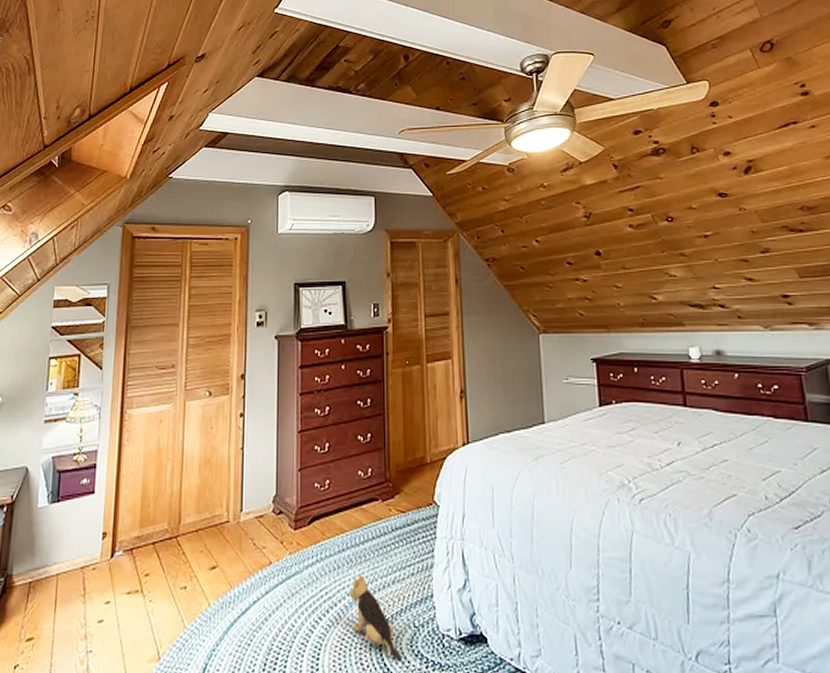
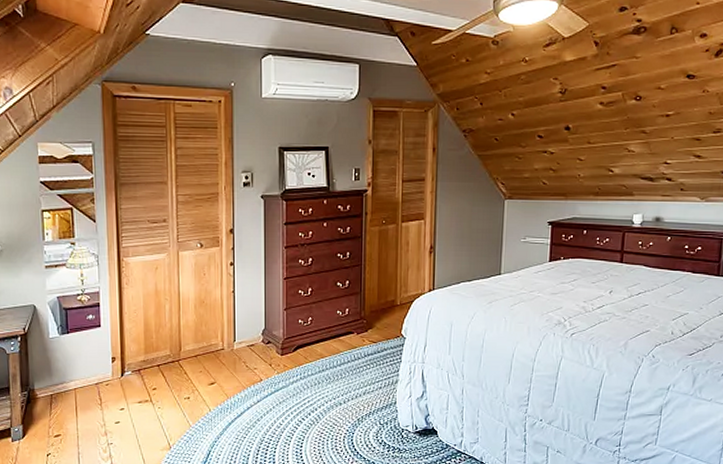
plush toy: present [349,573,402,661] -> none [327,387,369,447]

